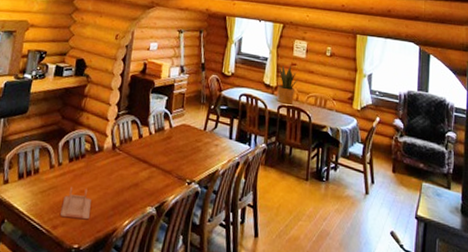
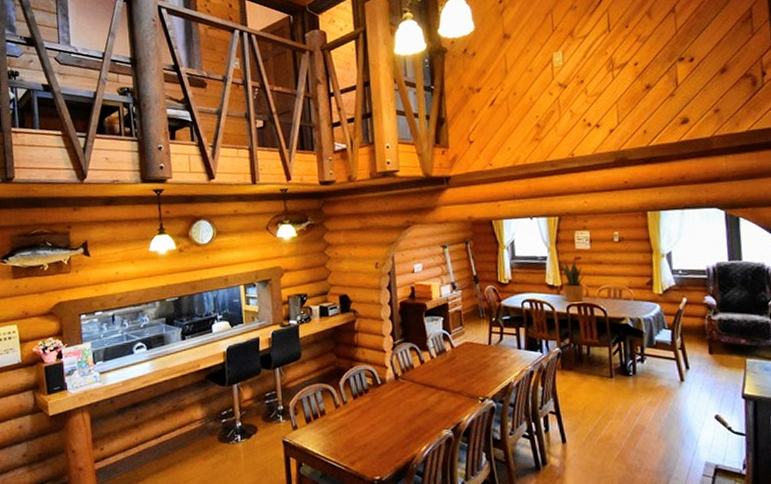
napkin holder: present [60,186,91,220] -> none [355,422,385,453]

